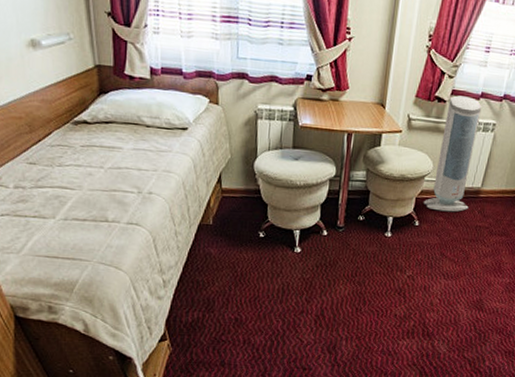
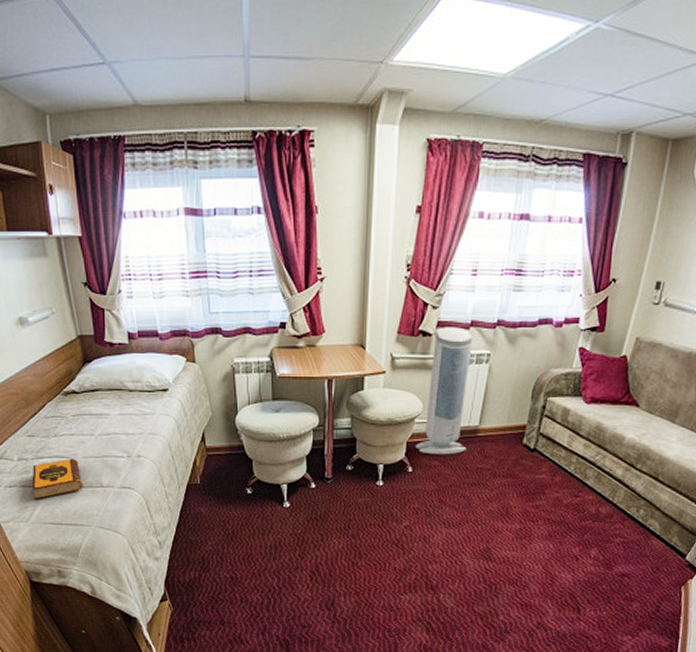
hardback book: none [28,190,85,231] -> present [32,458,82,500]

